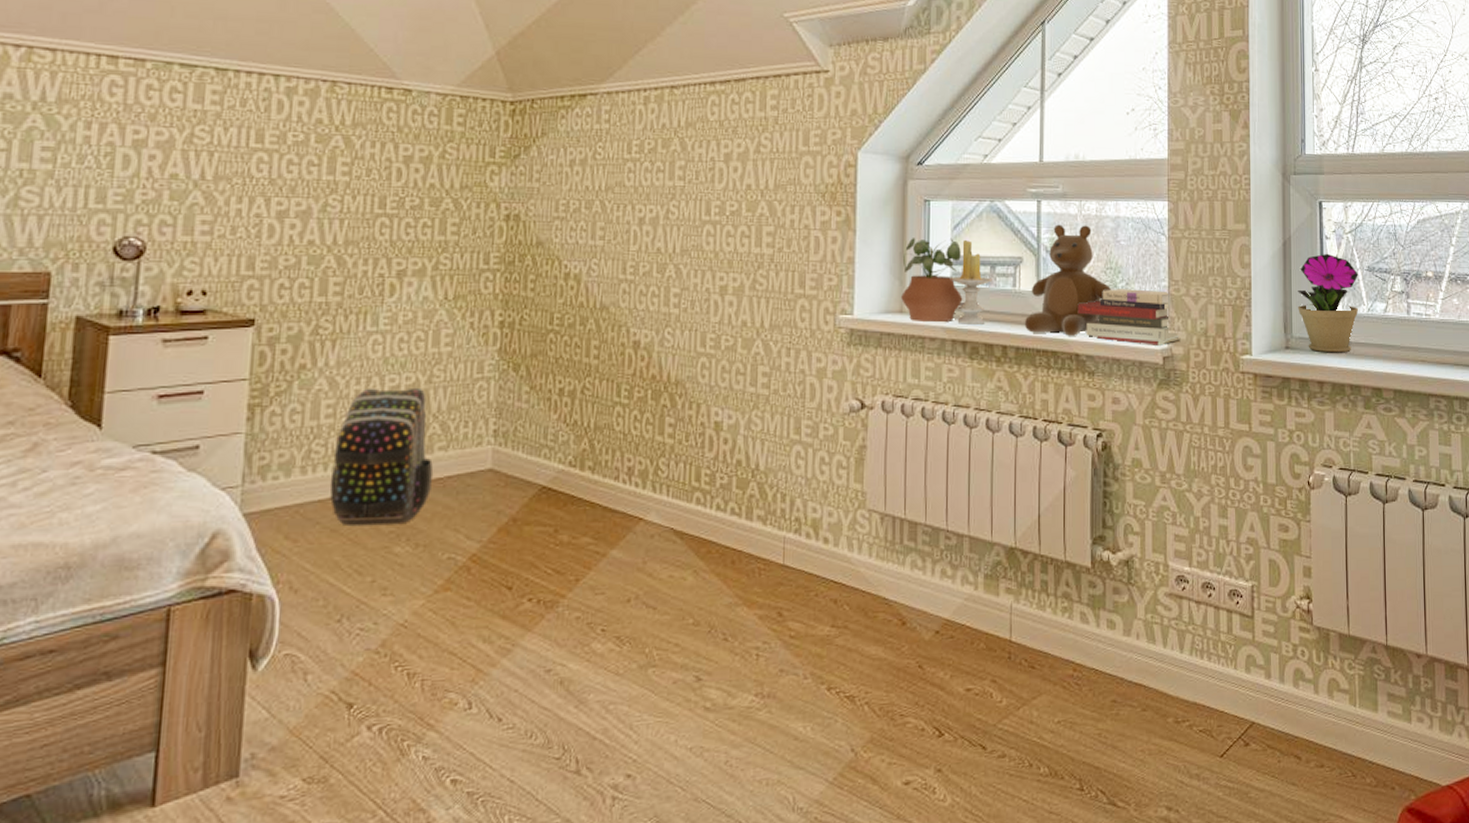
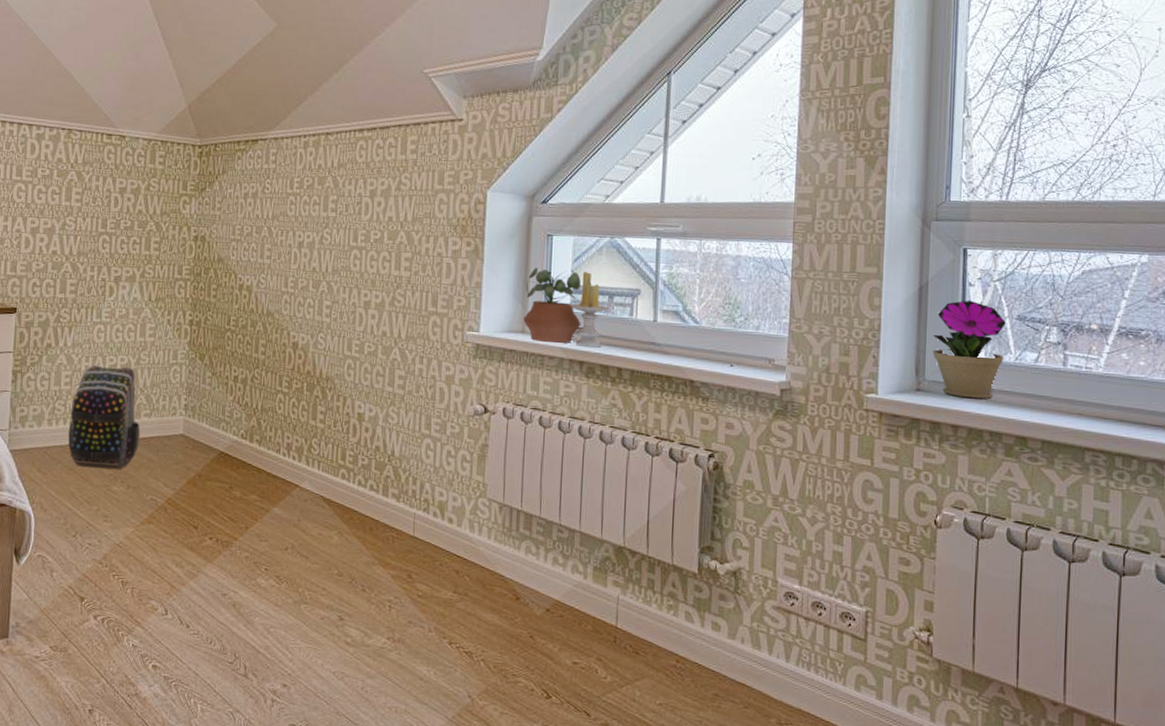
teddy bear: present [1024,224,1112,337] -> none [639,261,730,365]
books: present [1077,289,1181,345] -> none [693,323,800,379]

